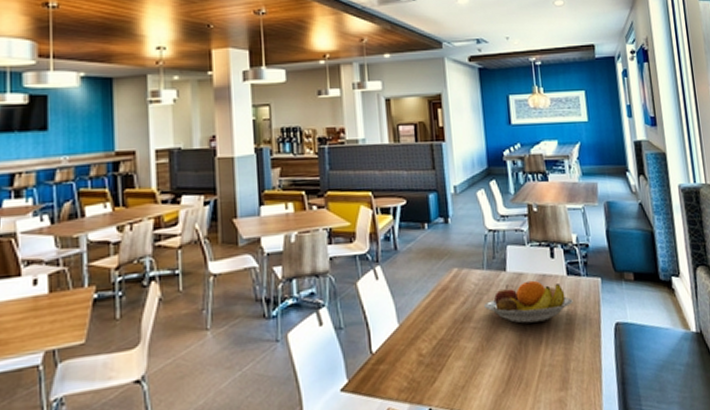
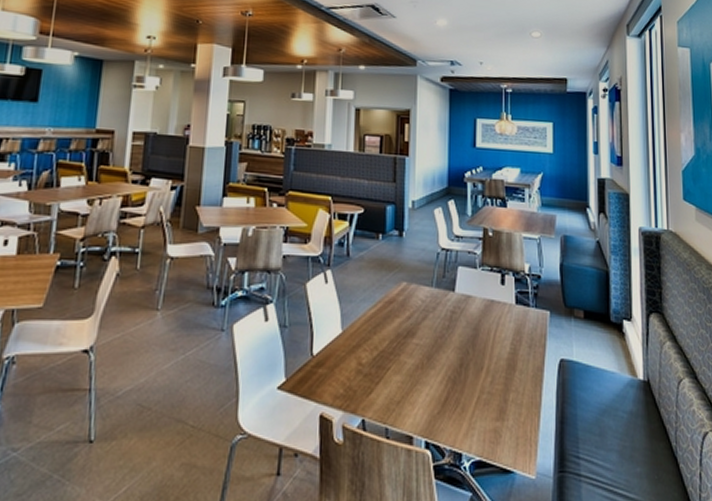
fruit bowl: present [483,280,573,324] -> none [428,304,519,347]

